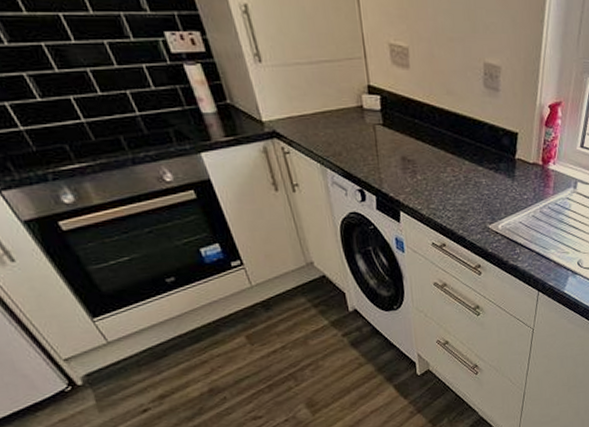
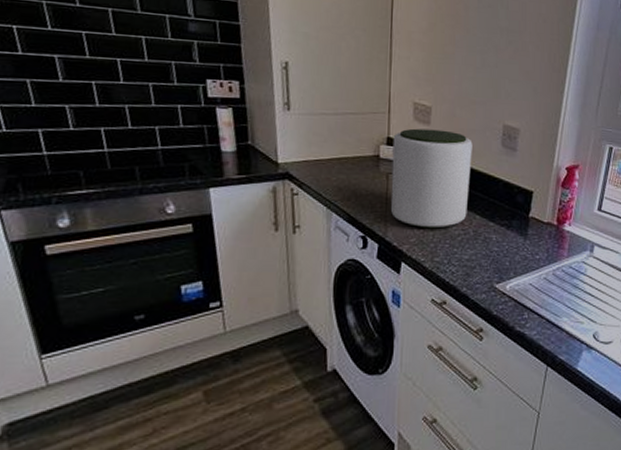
plant pot: none [373,73,456,178] -> present [390,128,473,229]

